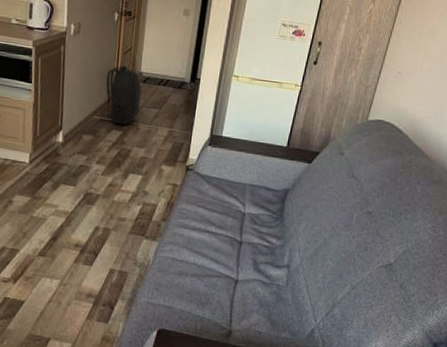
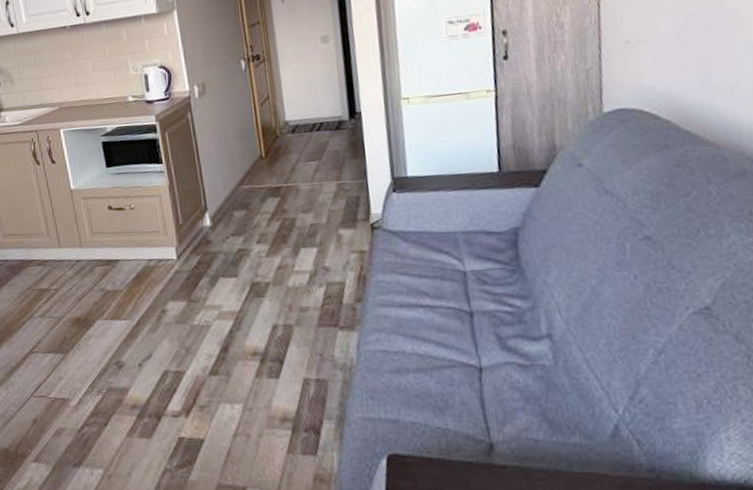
backpack: present [99,65,142,125] -> none [246,118,295,190]

